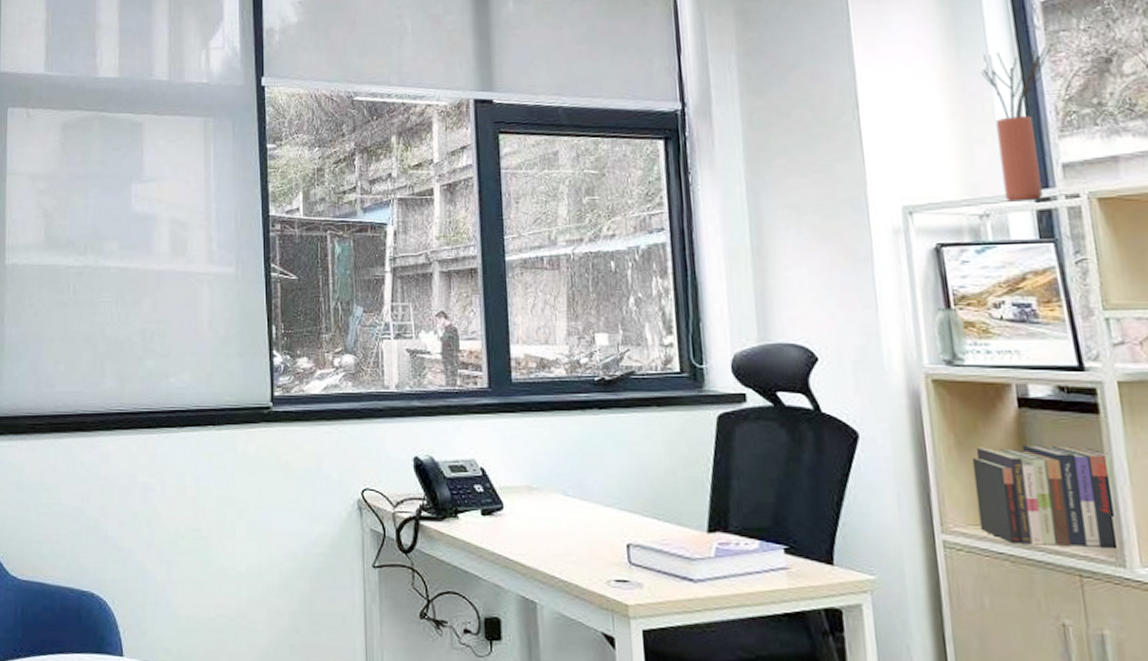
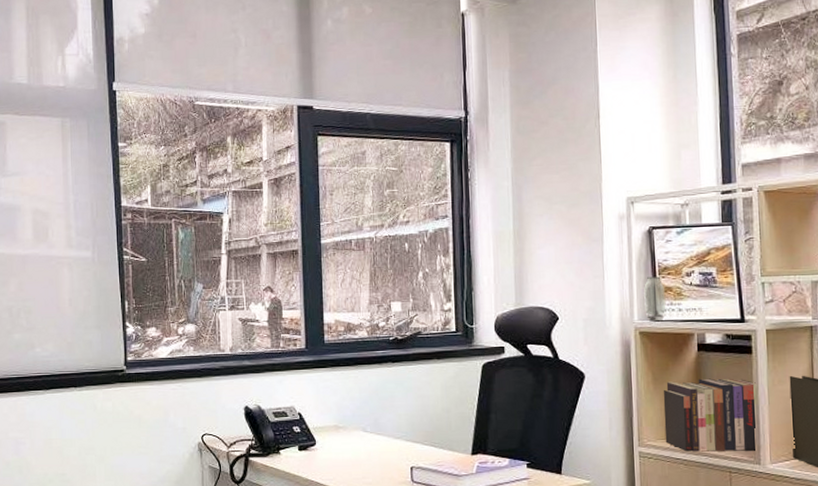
vase: present [980,44,1052,202] -> none [690,69,742,194]

